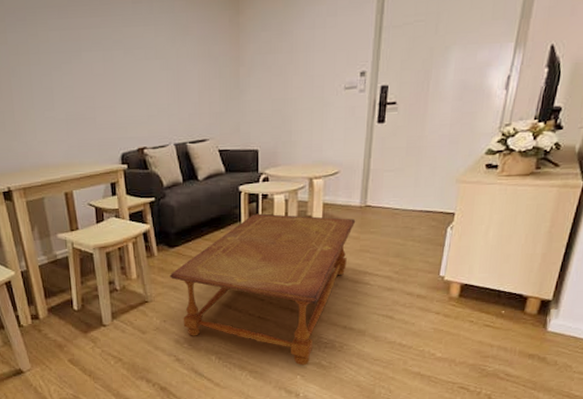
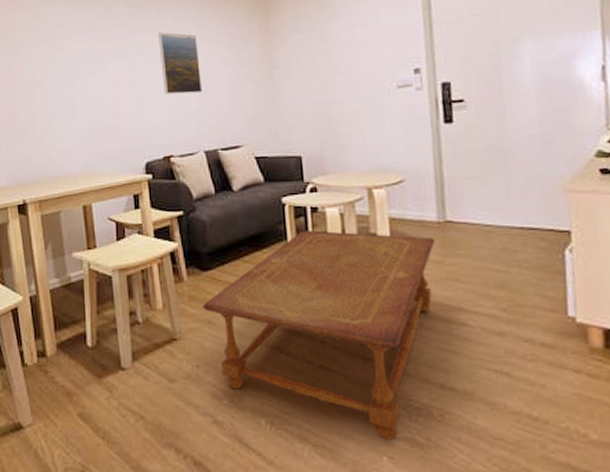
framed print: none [132,22,174,88] -> present [158,32,203,95]

